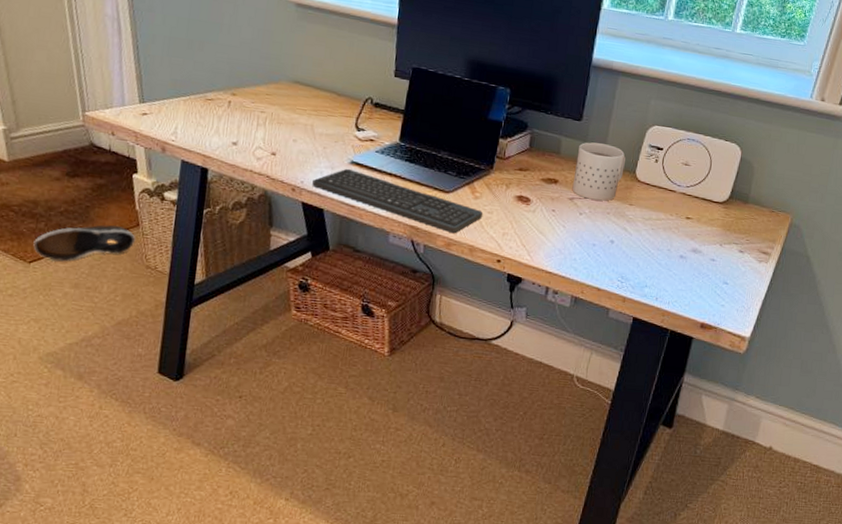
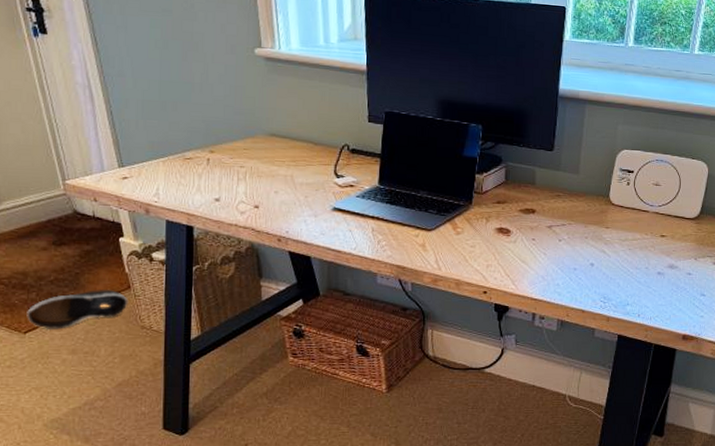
computer keyboard: present [312,168,484,233] -> none [297,215,466,269]
mug: present [572,142,626,201] -> none [549,170,598,226]

